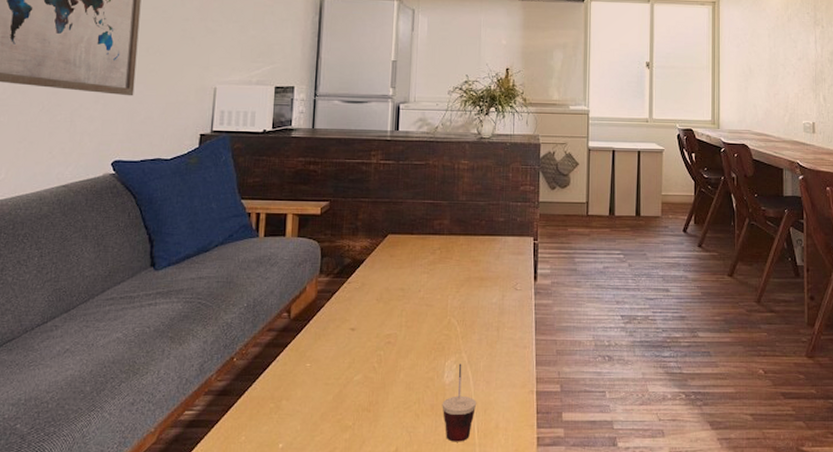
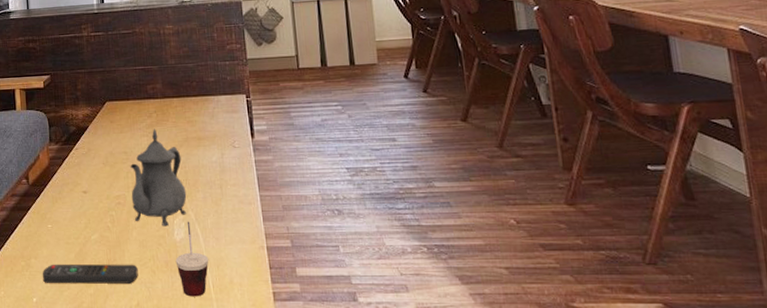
remote control: none [292,406,401,428] -> present [42,264,138,284]
teapot: none [403,266,462,368] -> present [130,128,187,227]

